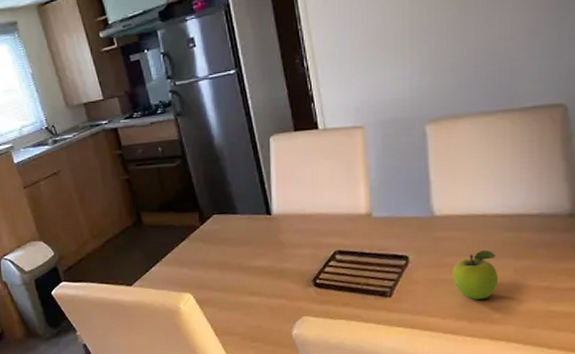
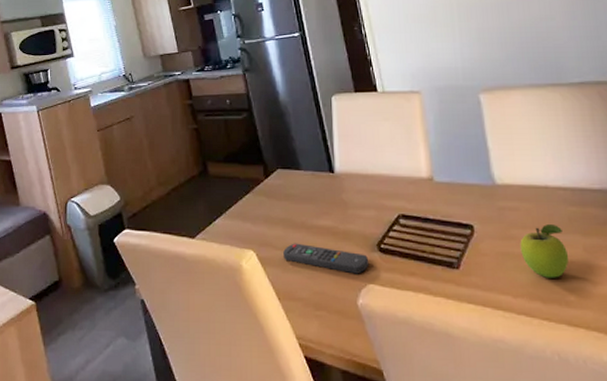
remote control: none [220,283,305,308] -> present [283,243,369,274]

